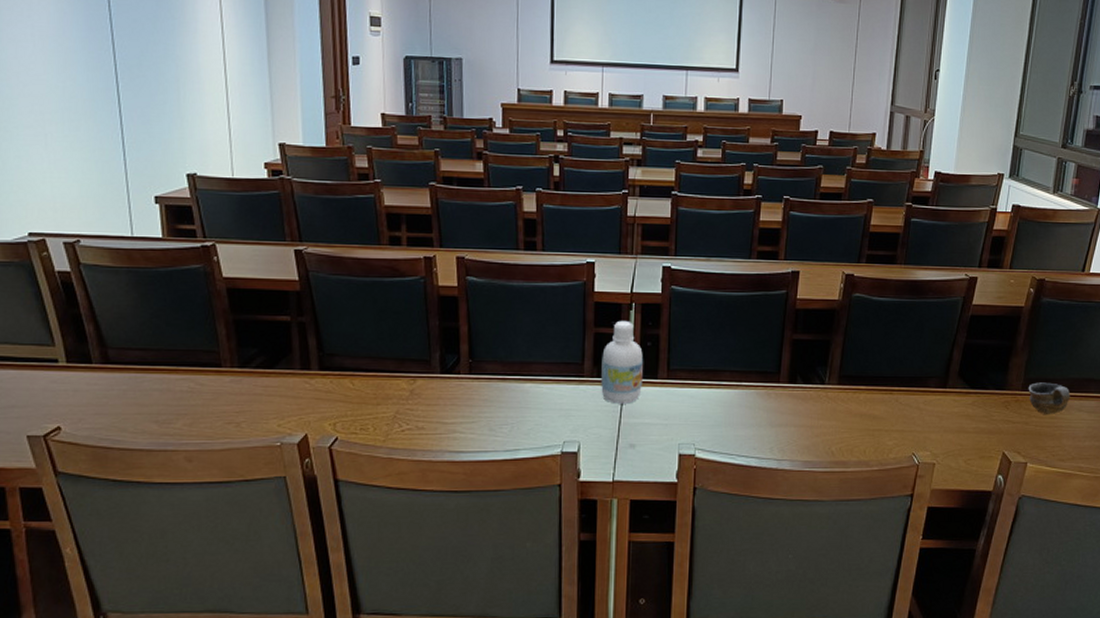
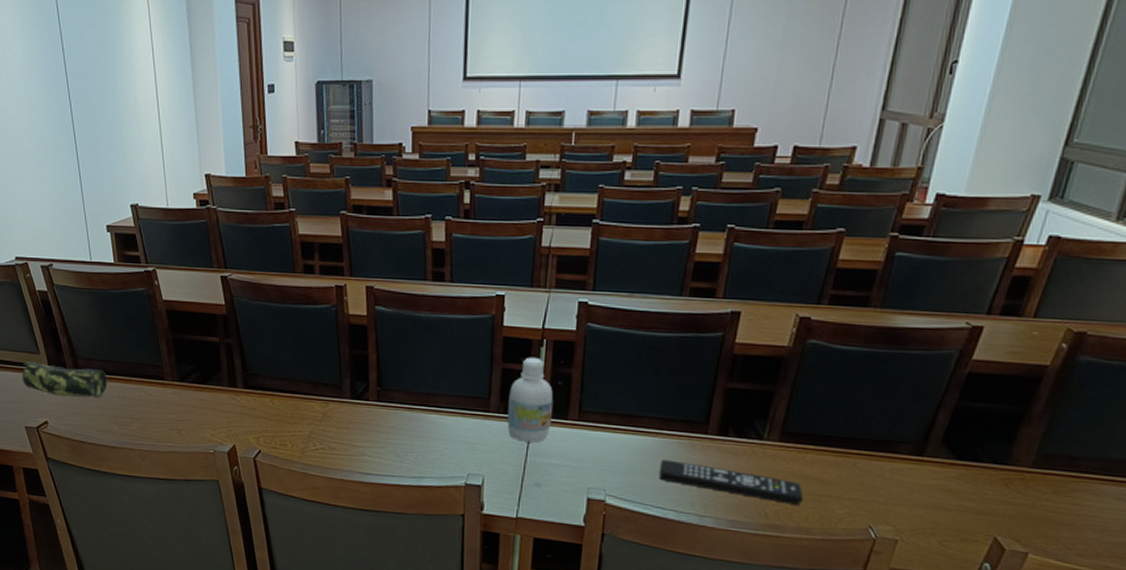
pencil case: none [27,355,147,395] -> present [22,361,108,398]
remote control: none [741,409,861,441] -> present [658,459,804,505]
cup: present [1028,382,1071,415] -> none [1041,459,1107,501]

